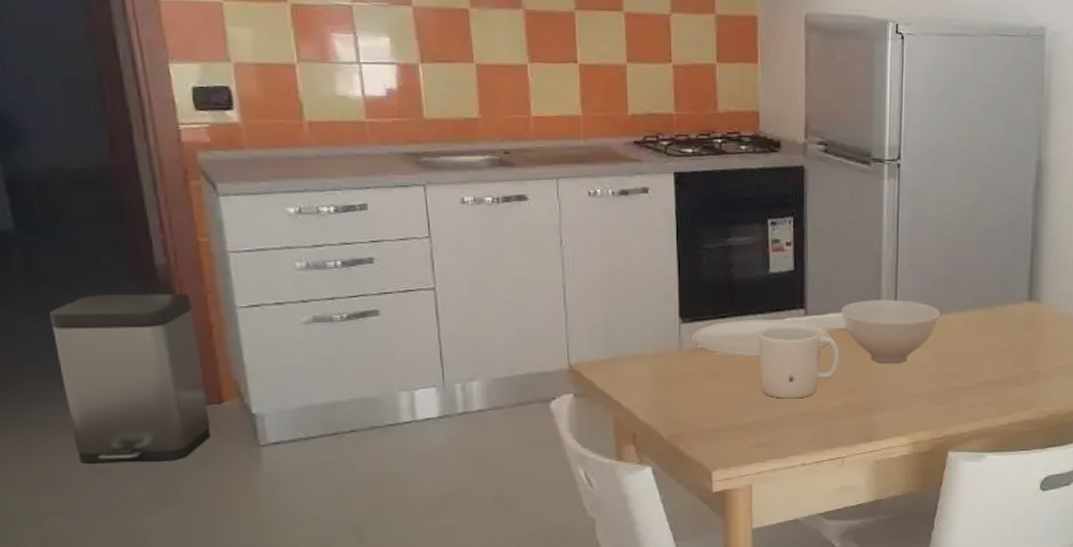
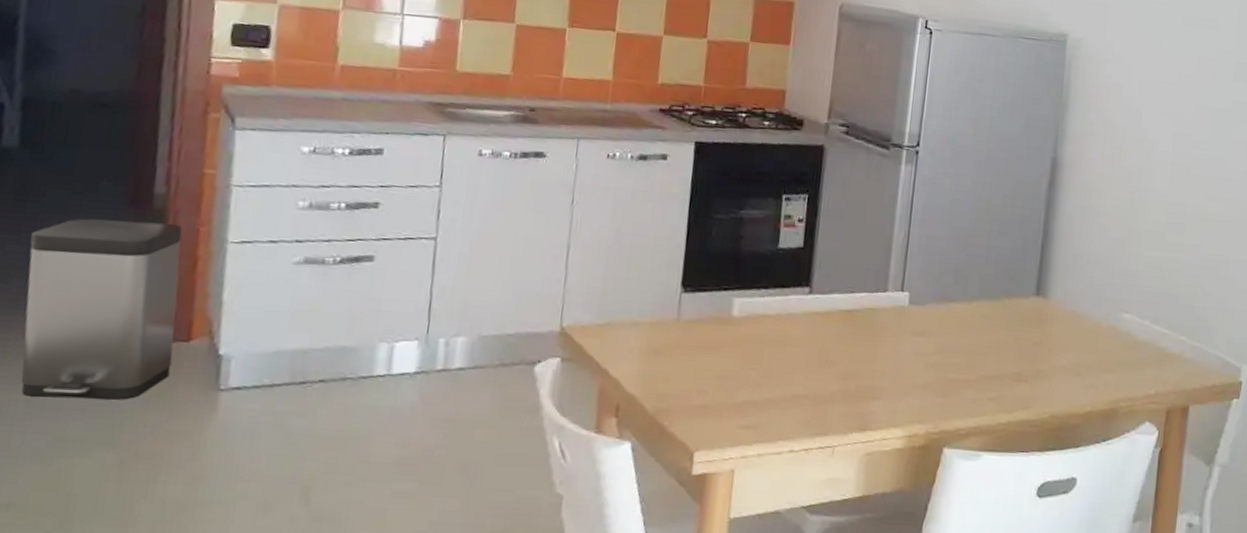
plate: present [692,320,832,358] -> none [692,293,835,335]
mug: present [757,325,840,399] -> none [755,302,841,380]
bowl: present [840,300,941,364] -> none [845,282,947,351]

